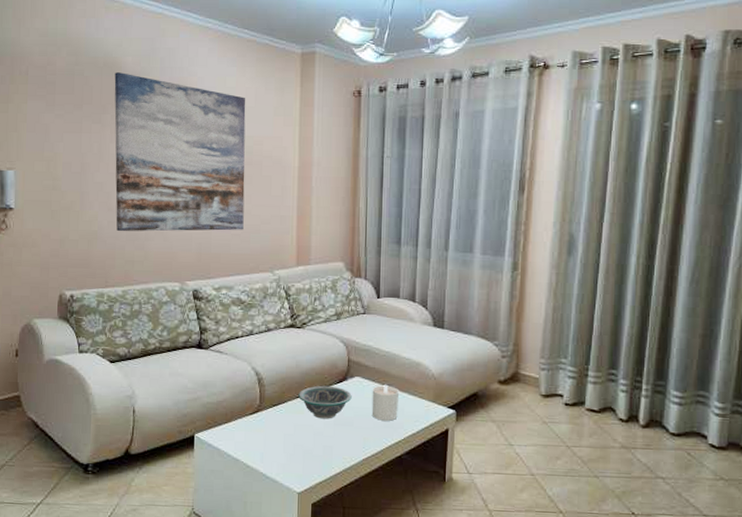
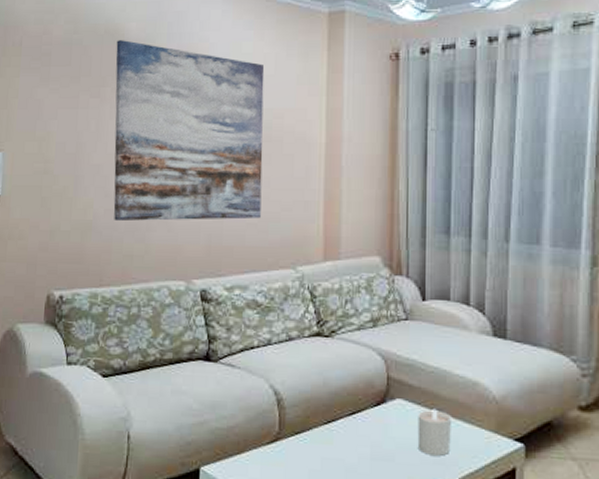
bowl: present [298,385,352,419] -> none [326,409,393,452]

